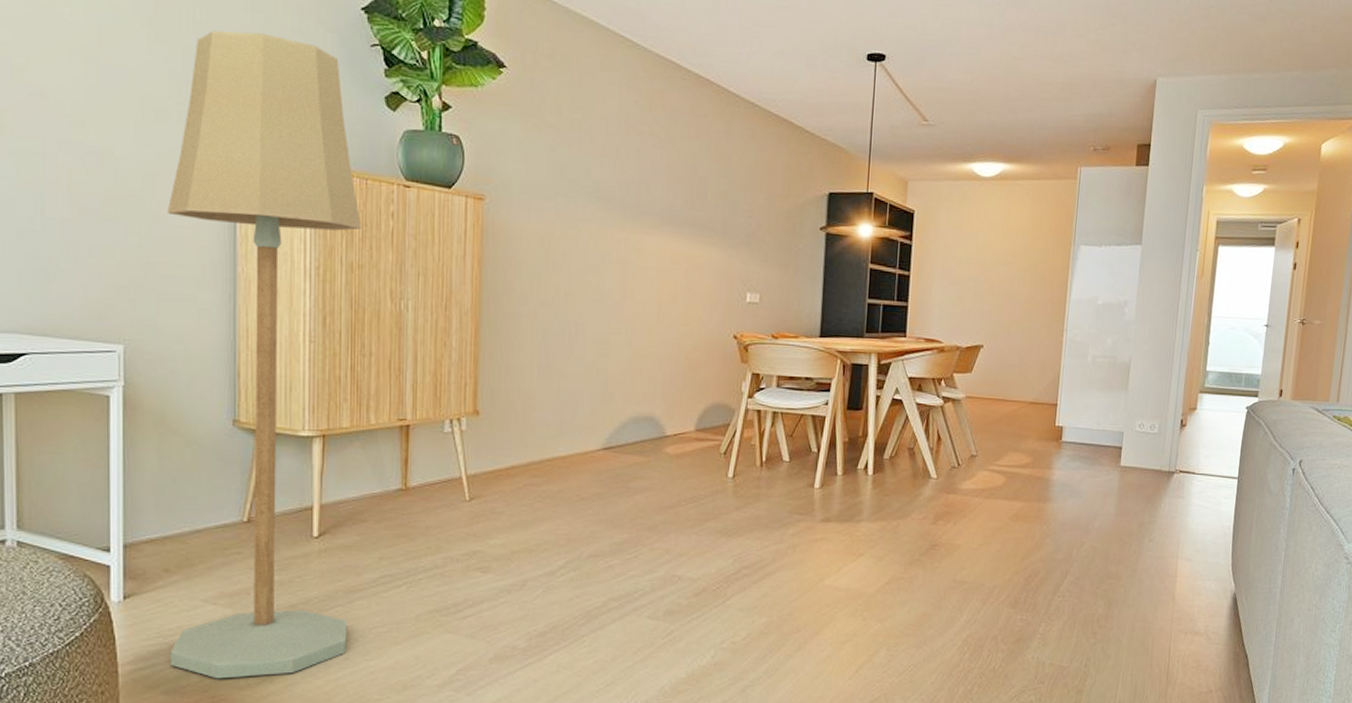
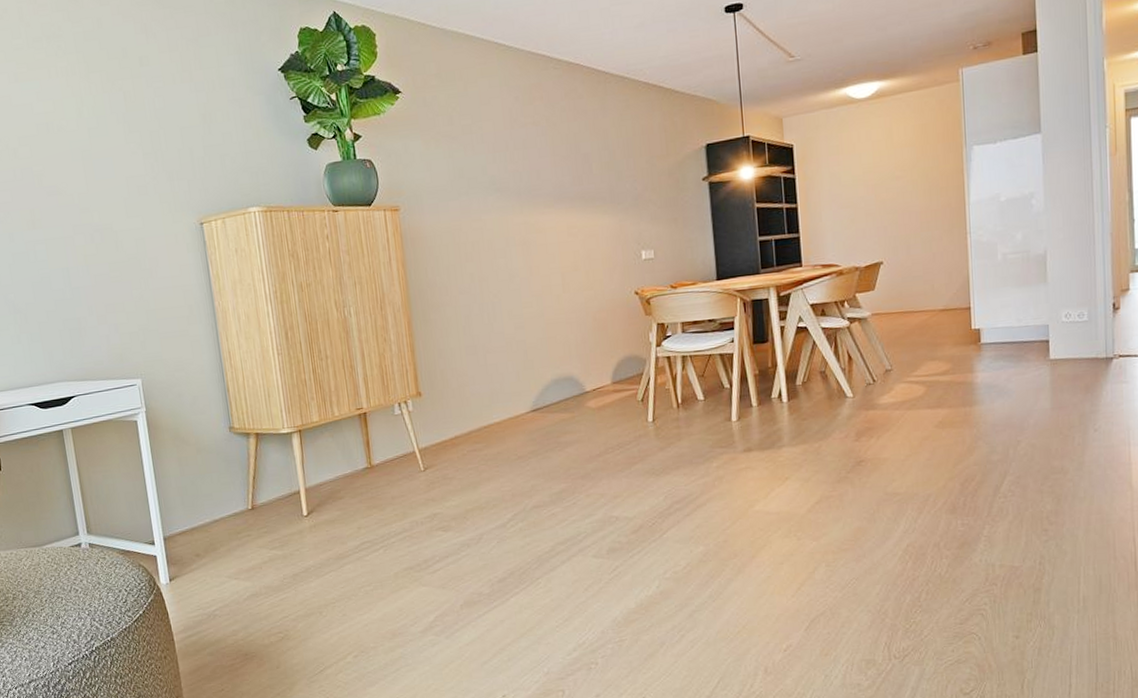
floor lamp: present [166,30,362,679] -> none [156,107,343,640]

